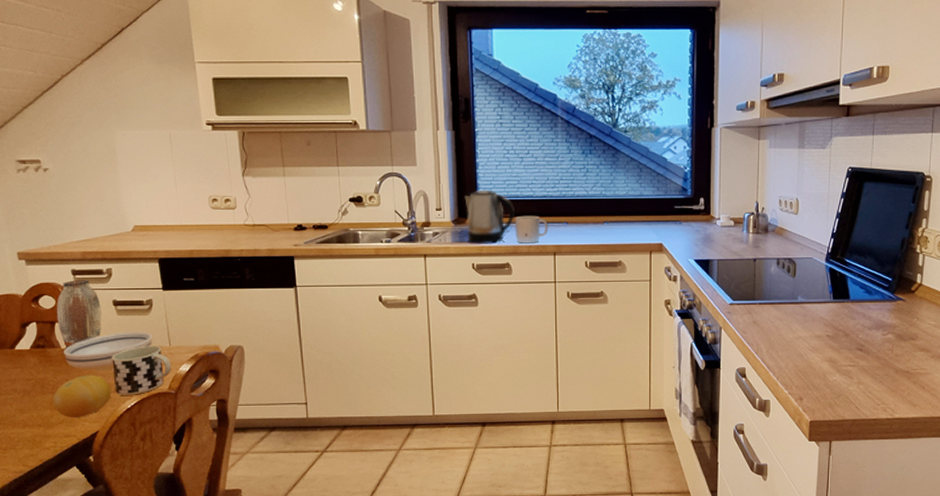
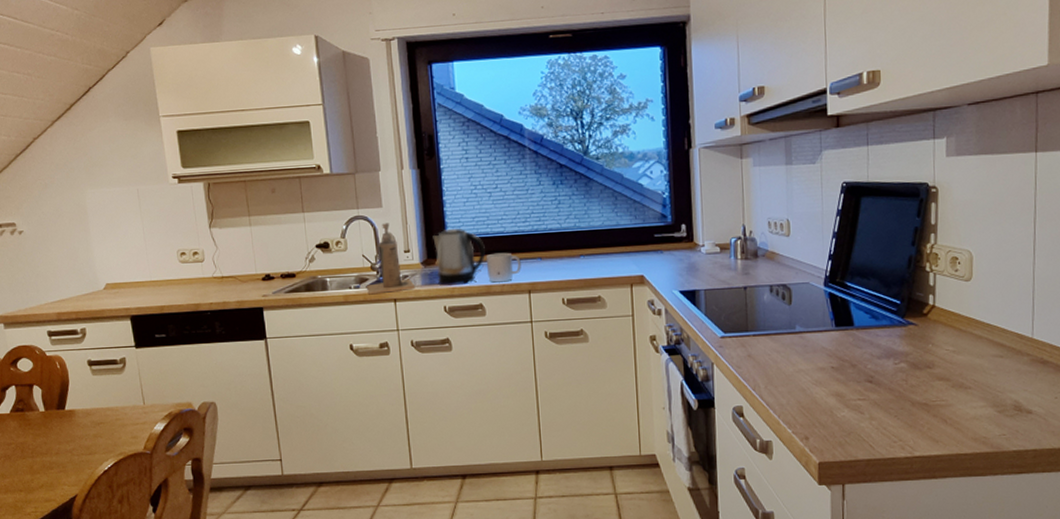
fruit: present [52,375,112,417] -> none [32,437,89,482]
vase: present [56,279,102,348] -> none [34,340,78,410]
bowl: present [63,331,153,372] -> none [41,391,128,434]
cup: present [112,345,172,395] -> none [88,405,147,457]
soap dispenser: none [398,181,445,249] -> present [367,223,416,295]

